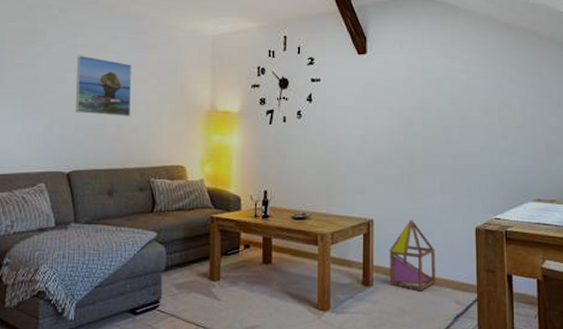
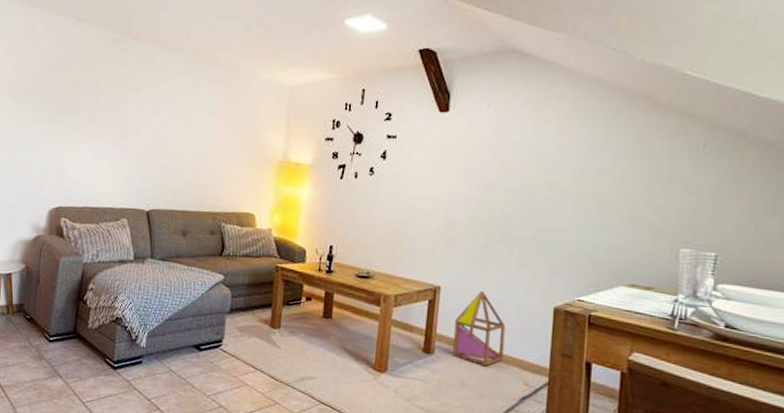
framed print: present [75,55,131,116] -> none [157,99,211,162]

